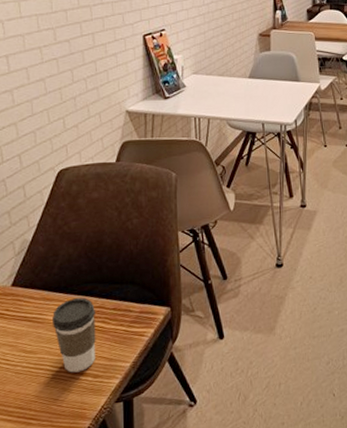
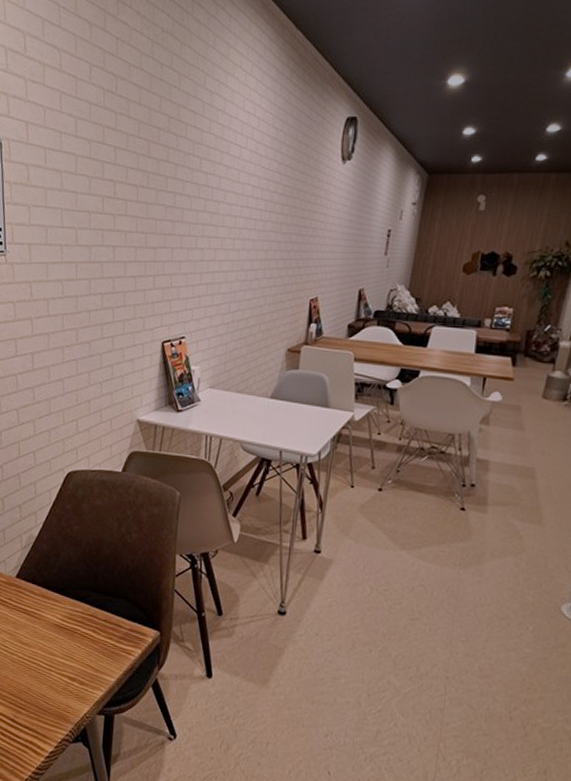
coffee cup: present [52,297,96,373] -> none [48,601,88,675]

